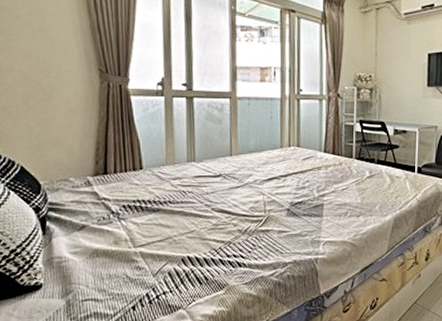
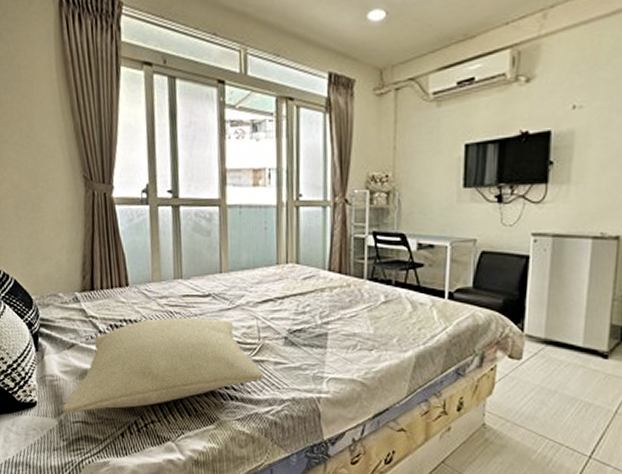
pillow: none [71,195,270,293] -> present [63,317,265,414]

